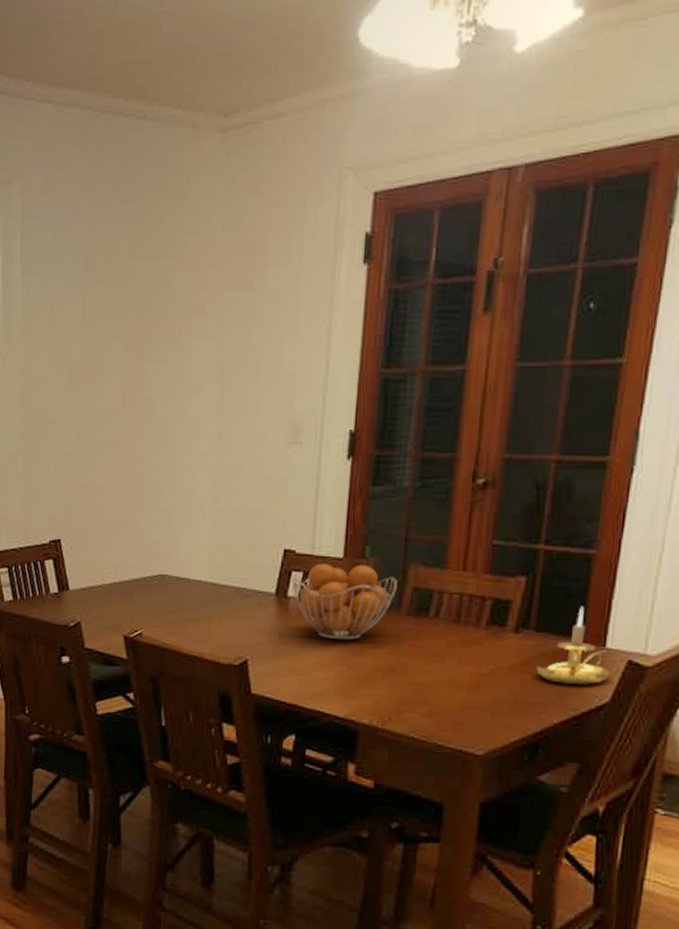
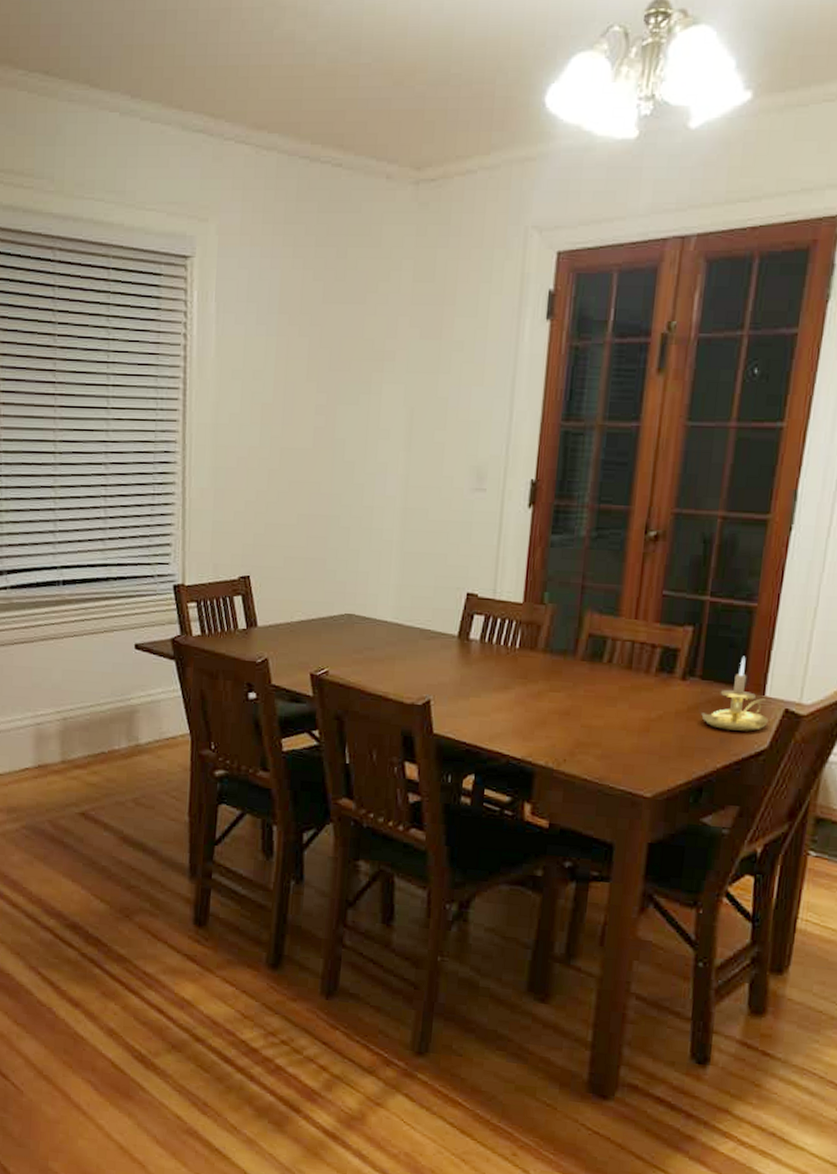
fruit basket: present [292,563,397,641] -> none [474,608,574,684]

